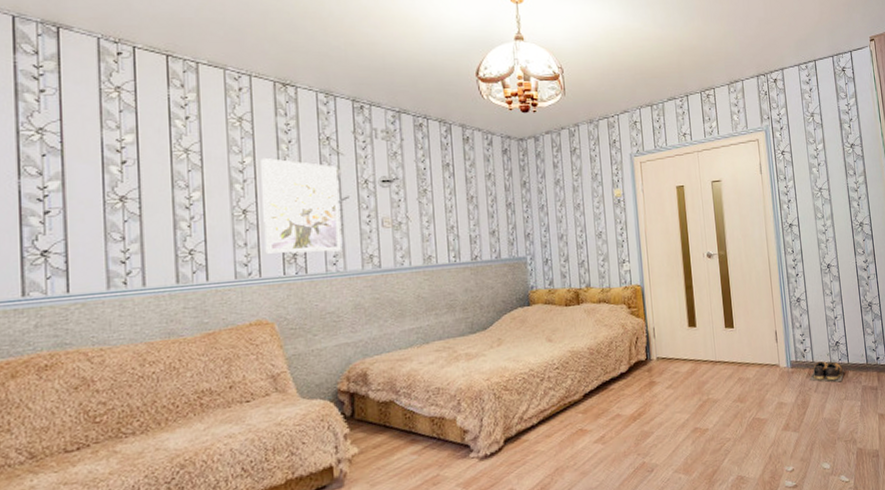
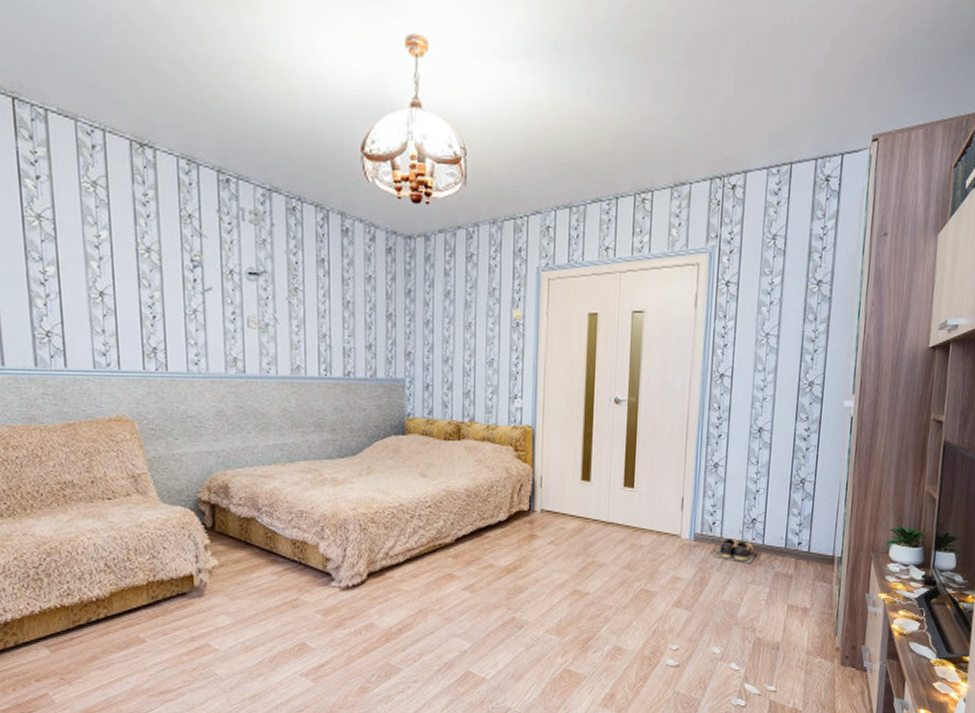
wall art: present [261,157,341,254] -> none [117,232,203,350]

